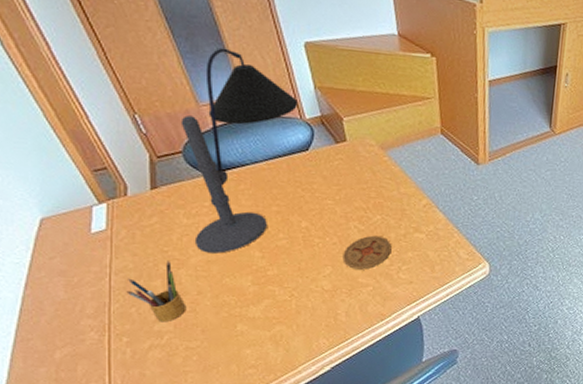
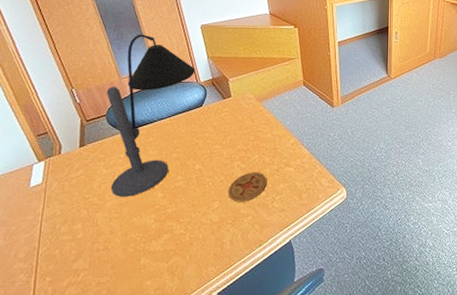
pencil box: present [126,259,187,323] -> none [53,205,101,261]

